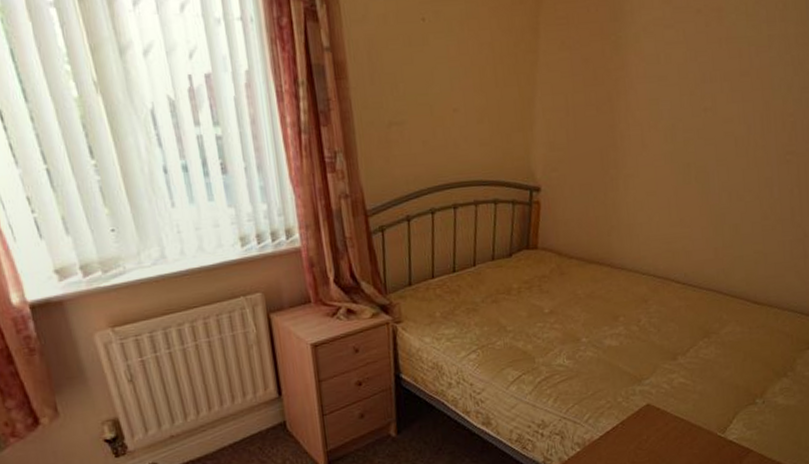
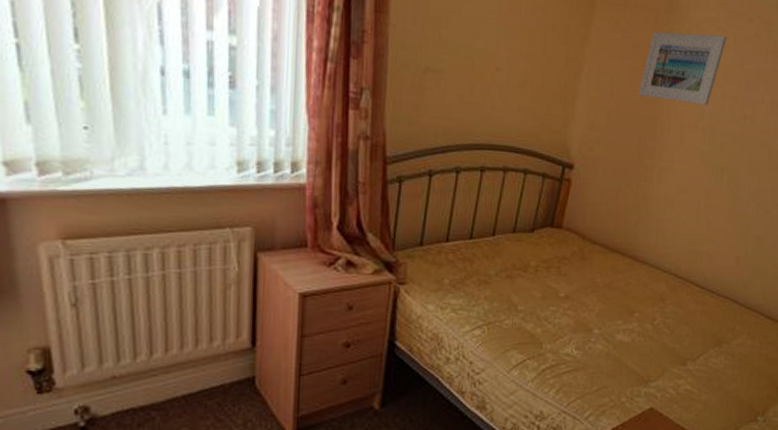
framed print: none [593,32,676,109] -> present [638,31,727,106]

